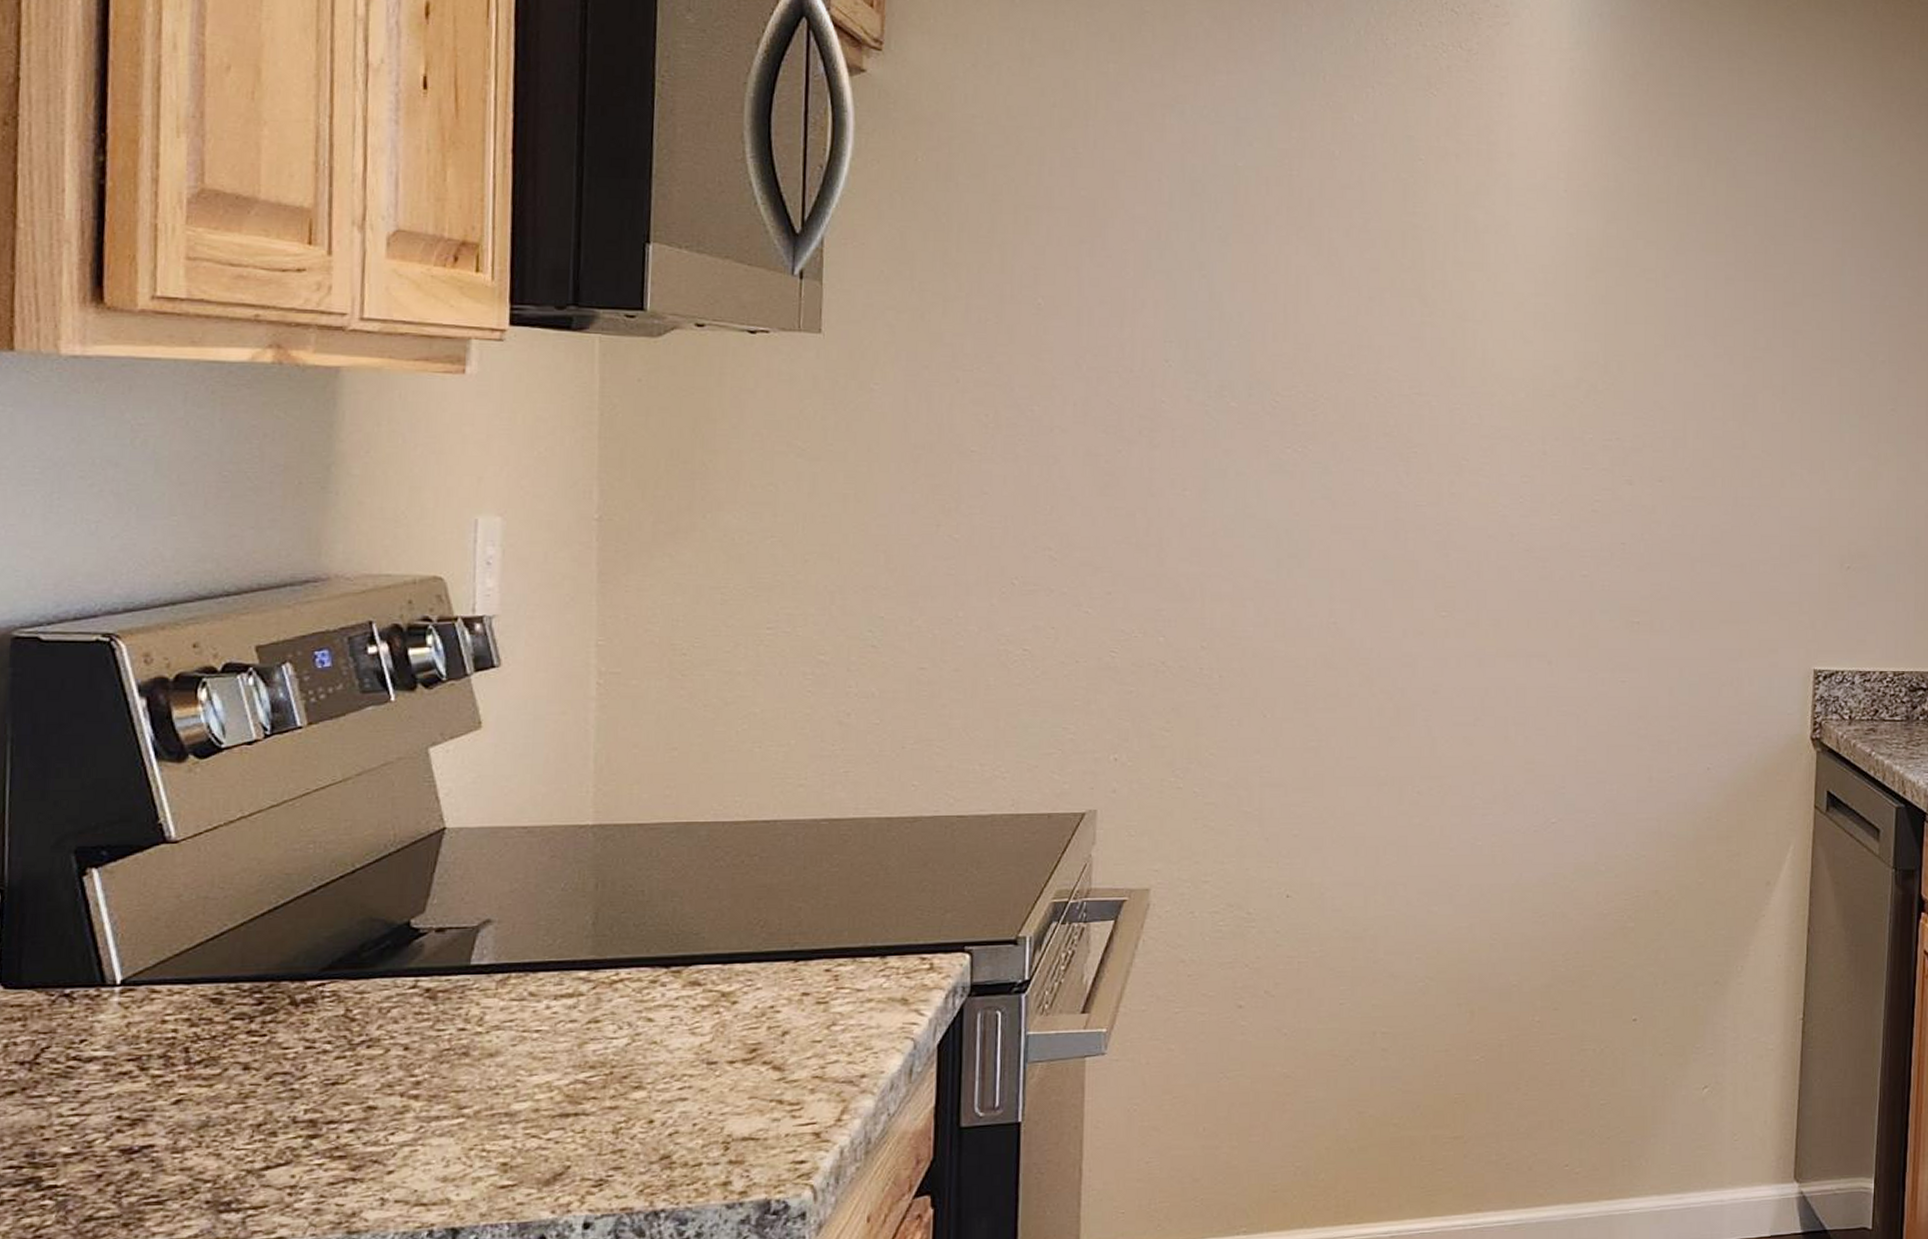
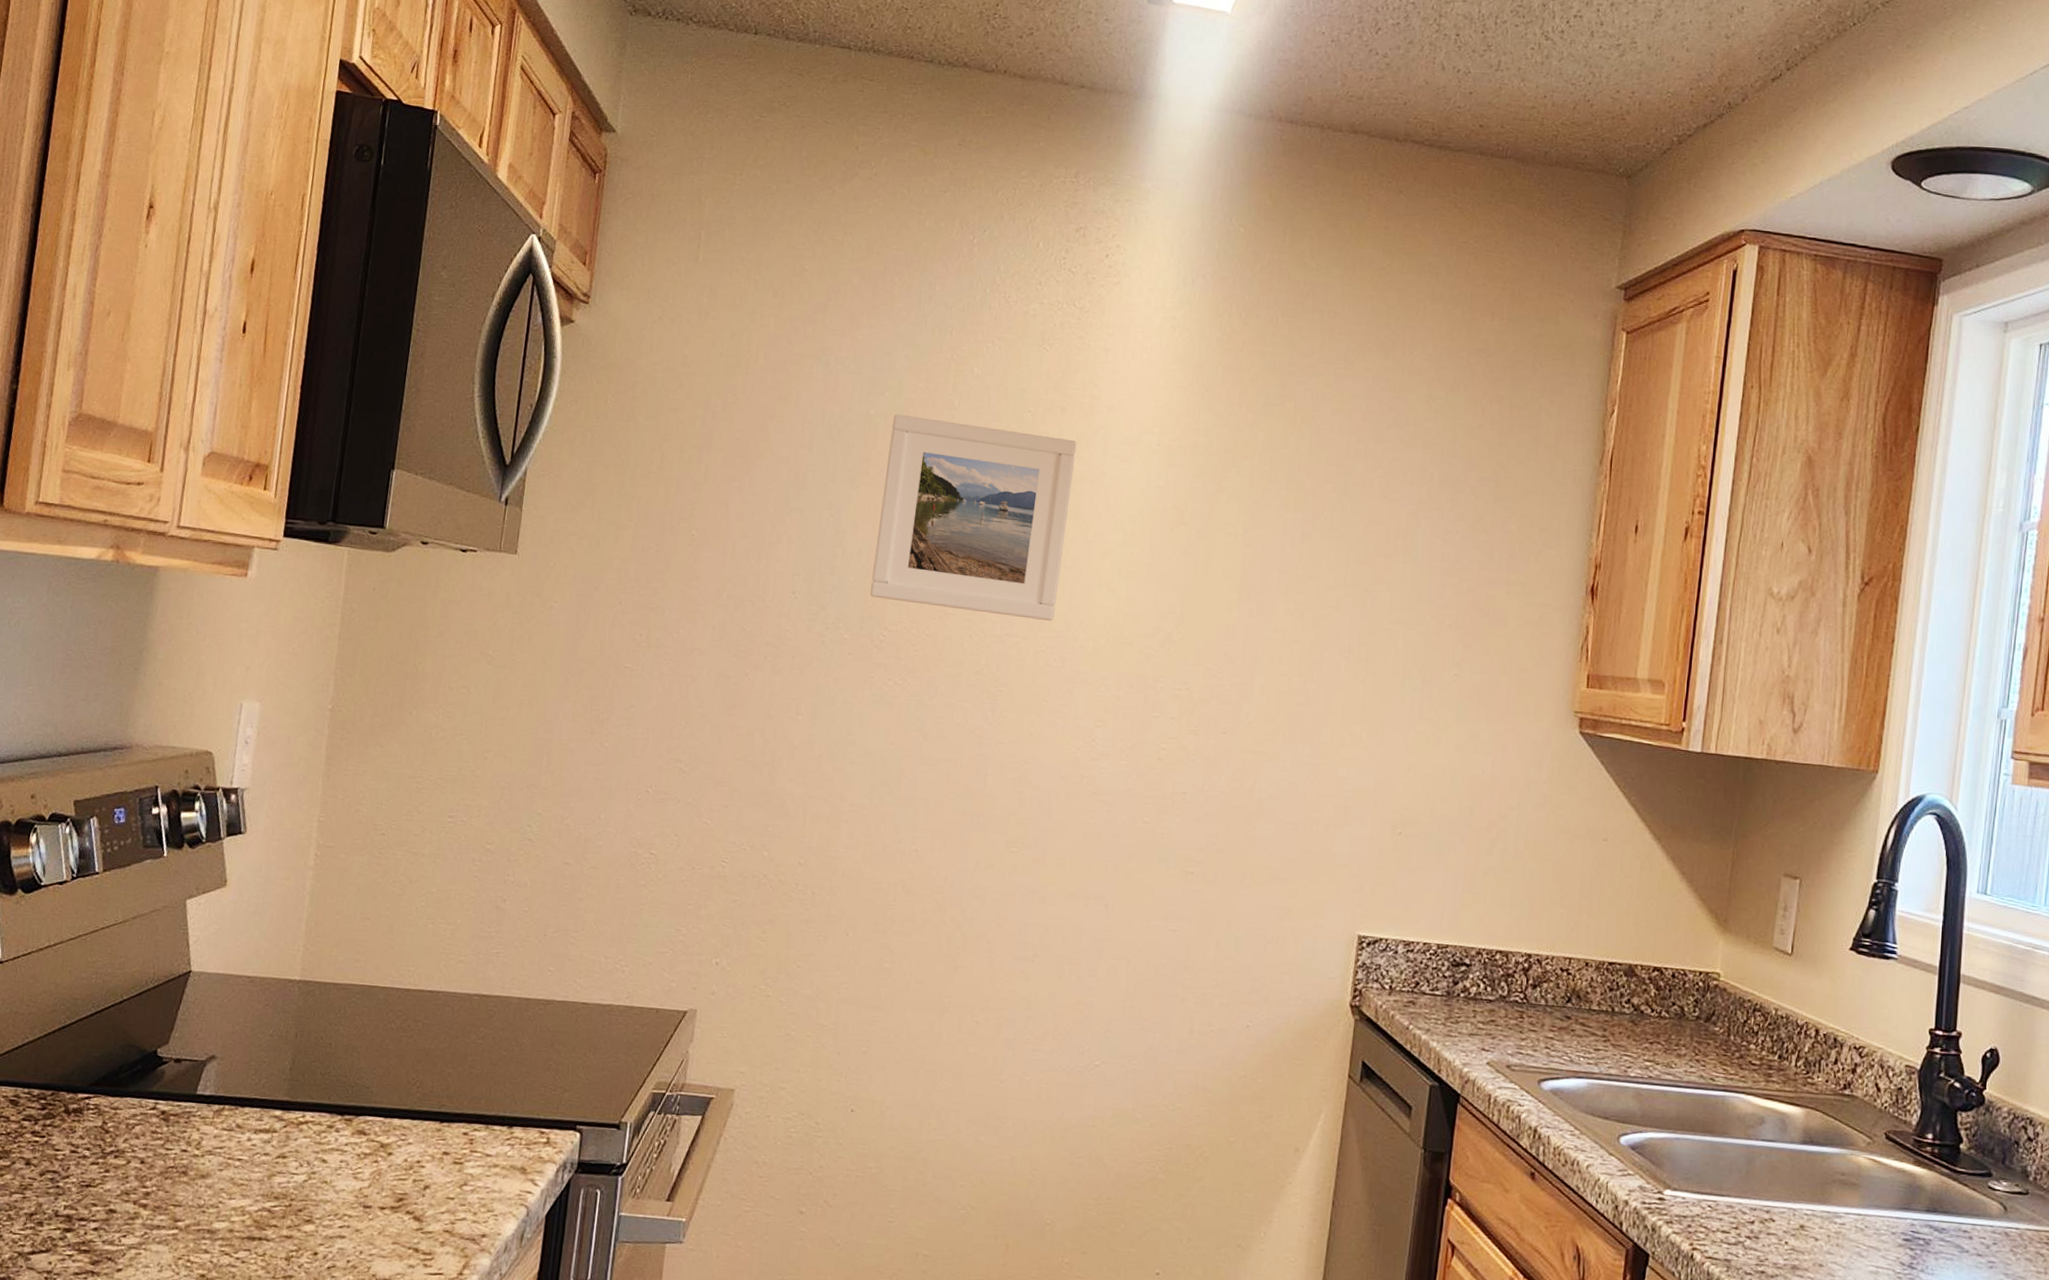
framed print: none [1257,166,1477,378] -> present [870,414,1077,622]

